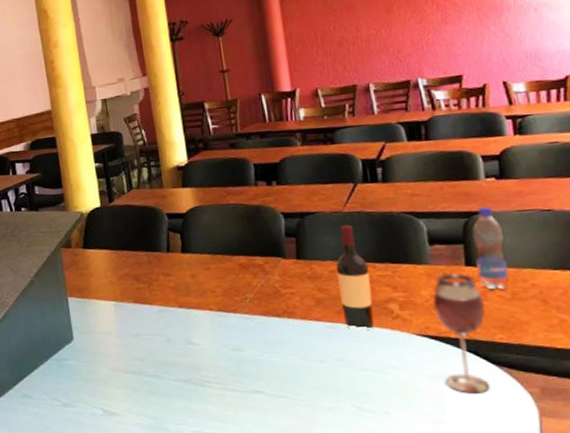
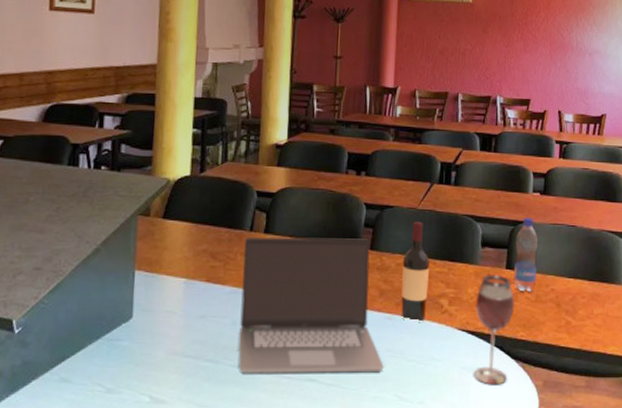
laptop: none [164,248,335,387] -> present [239,237,384,374]

